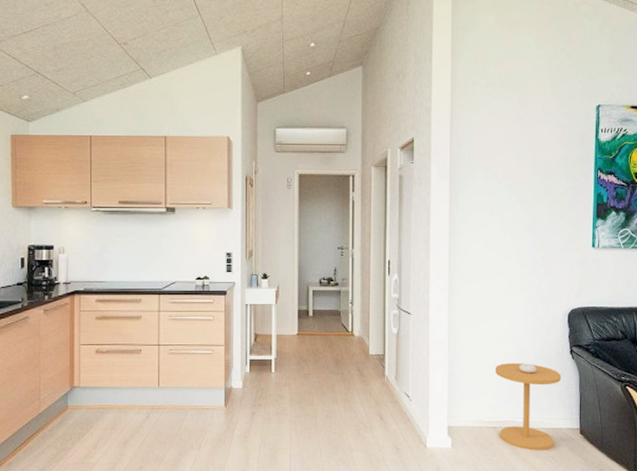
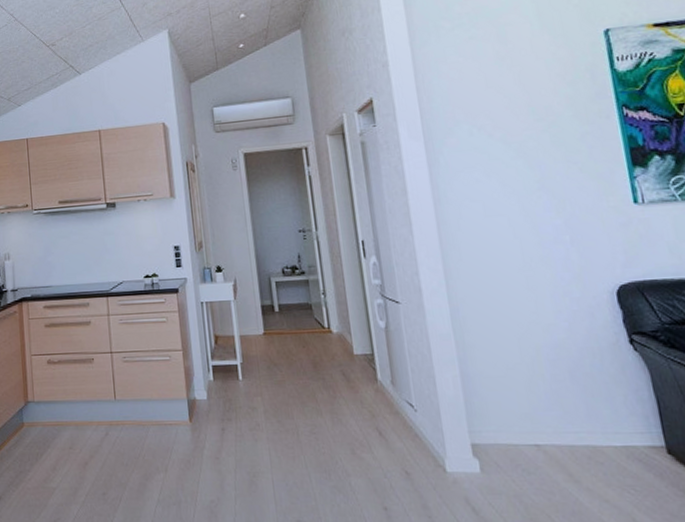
side table: present [496,363,561,451] -> none [524,358,631,477]

